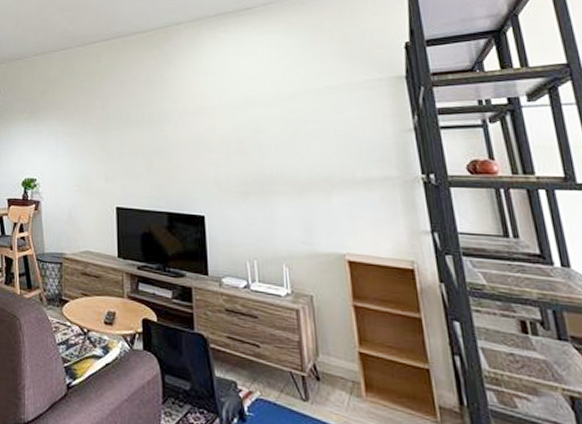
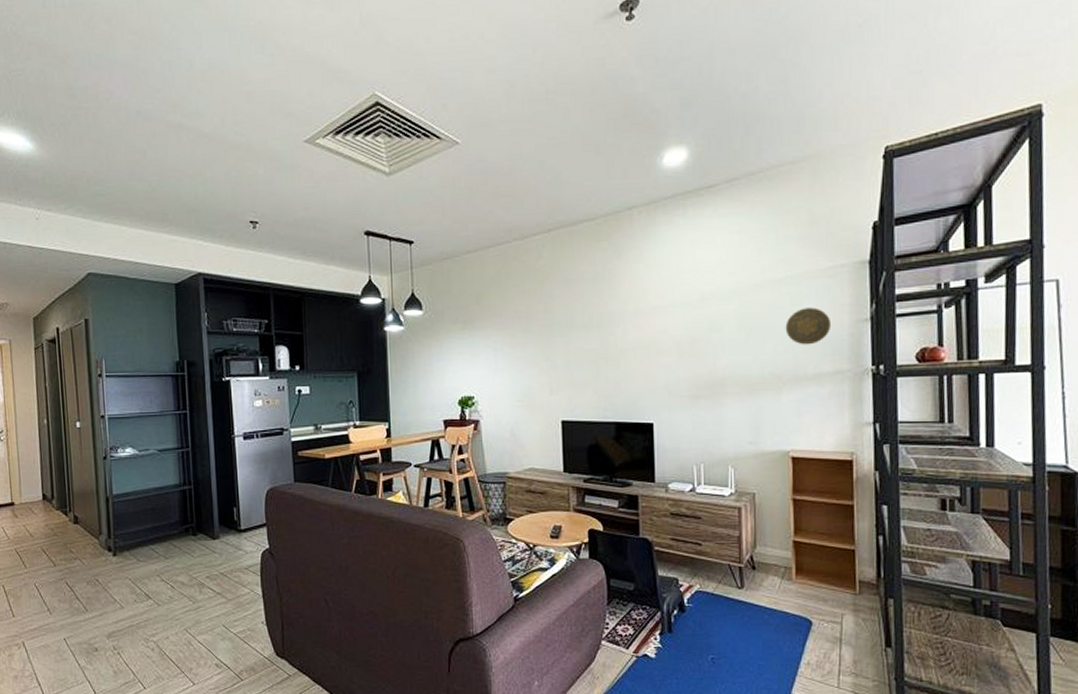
decorative plate: none [329,116,376,151] -> present [785,307,832,345]

